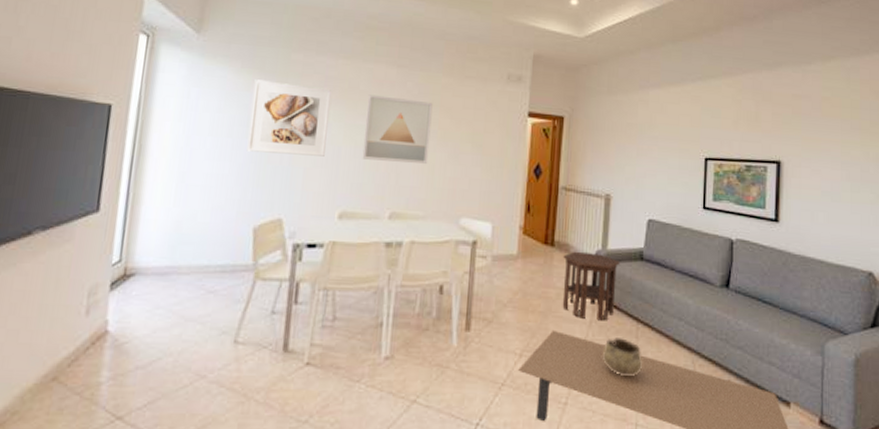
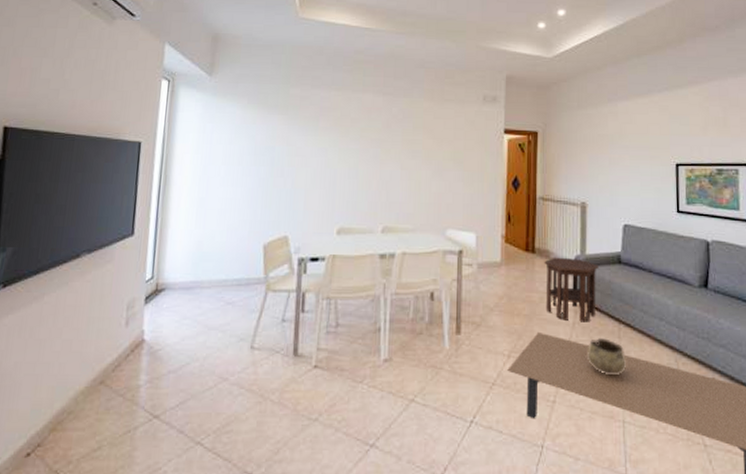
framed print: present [246,79,333,157] -> none [255,113,327,179]
wall art: present [362,94,433,165] -> none [355,121,416,182]

